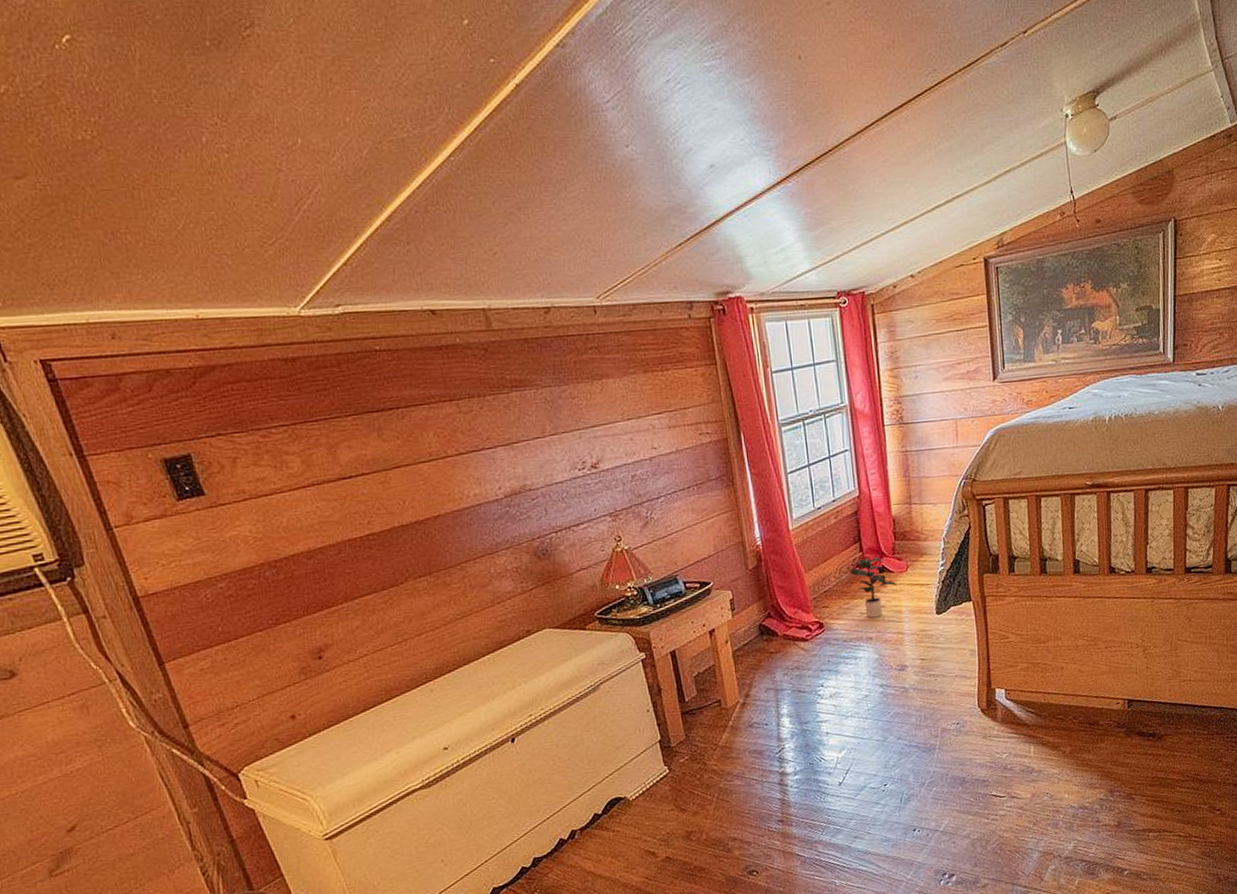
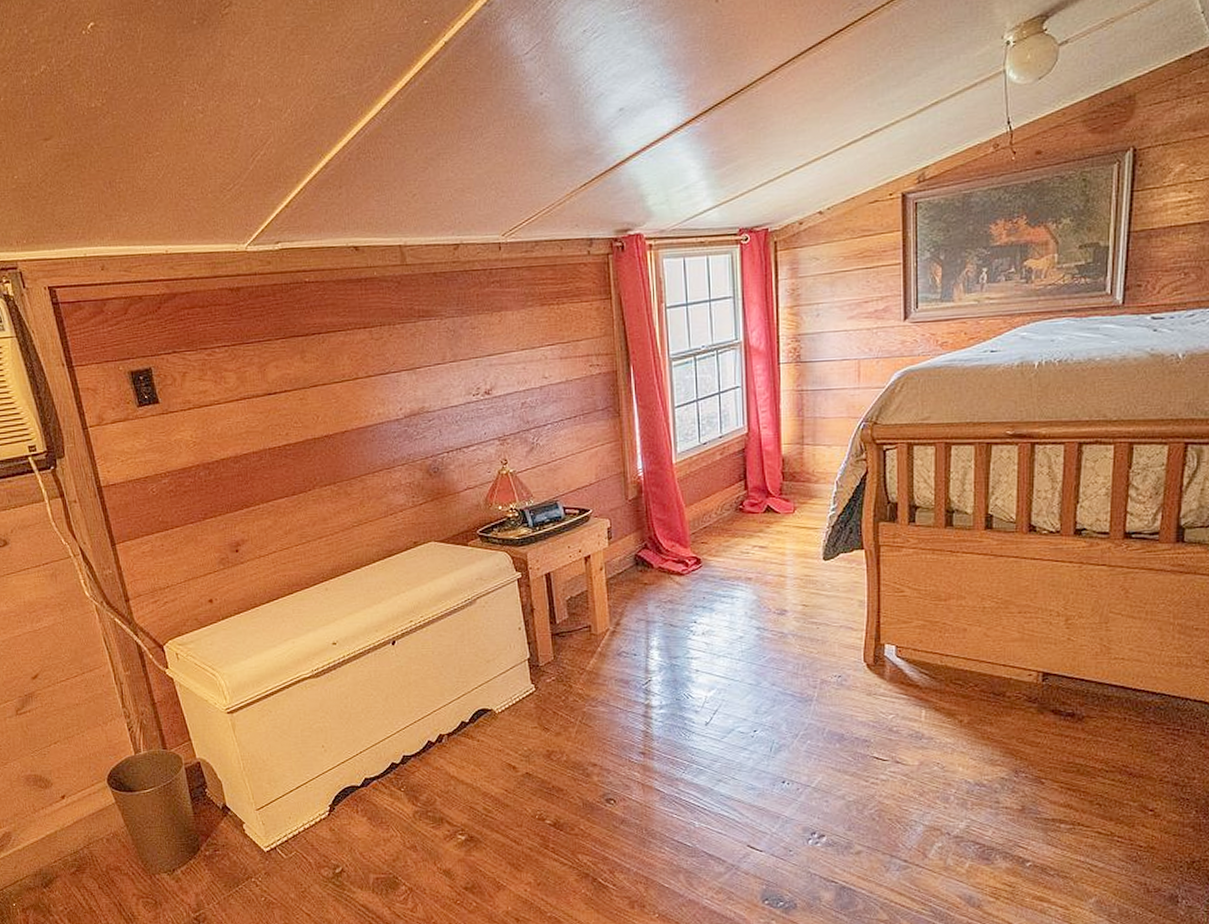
potted plant: present [849,557,899,618] -> none [732,496,784,558]

